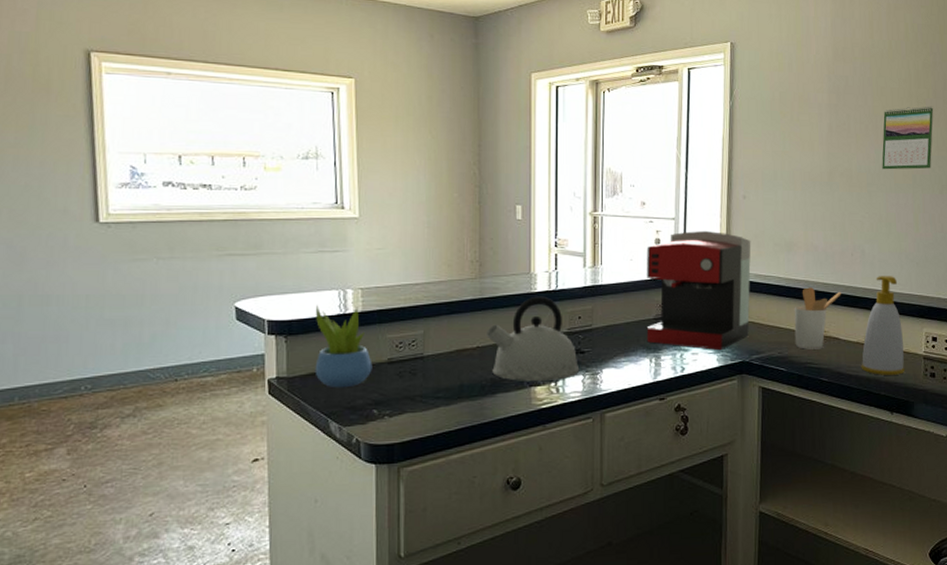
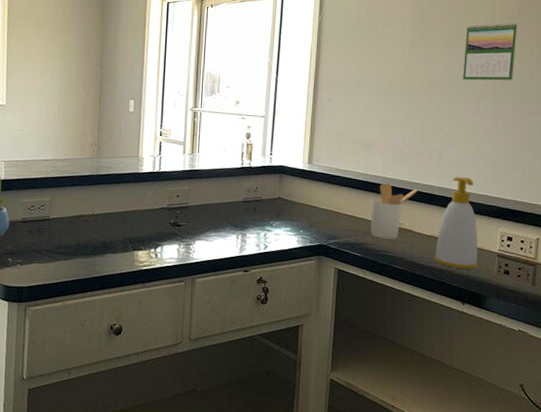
kettle: present [485,296,580,382] -> none [99,175,176,247]
coffee maker: present [646,230,751,351] -> none [235,127,333,234]

